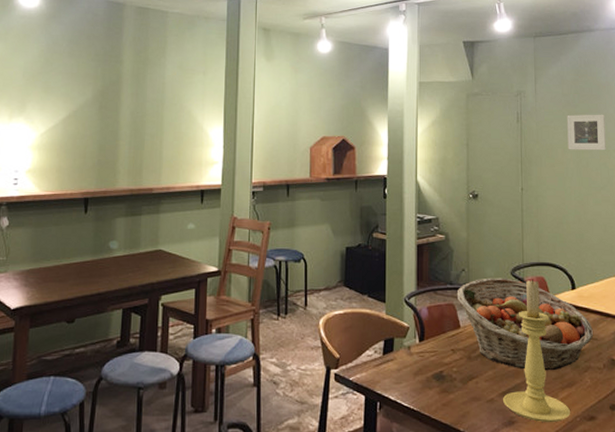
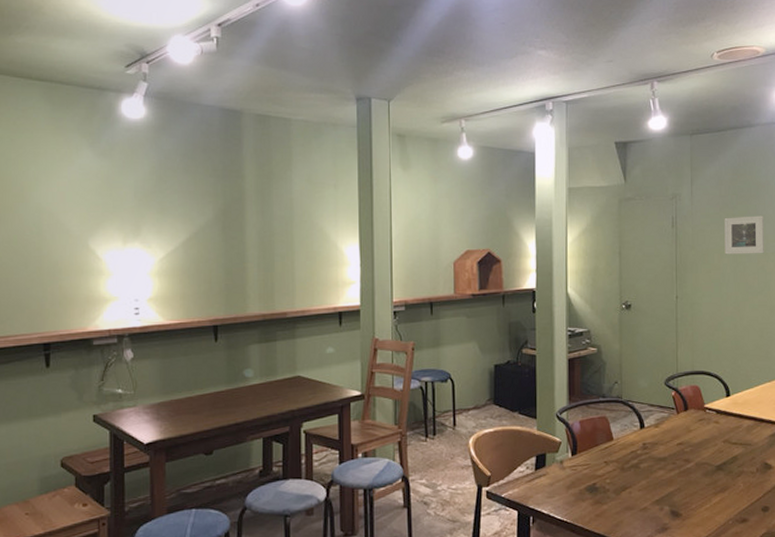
fruit basket: present [456,278,594,371] -> none [609,388,748,478]
candle holder: present [503,279,571,423] -> none [656,388,724,527]

